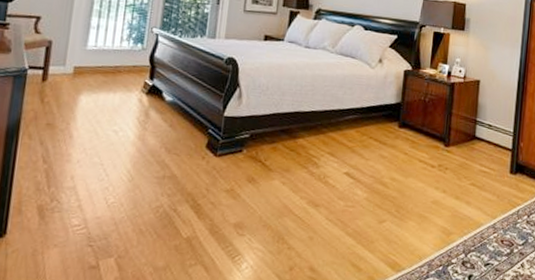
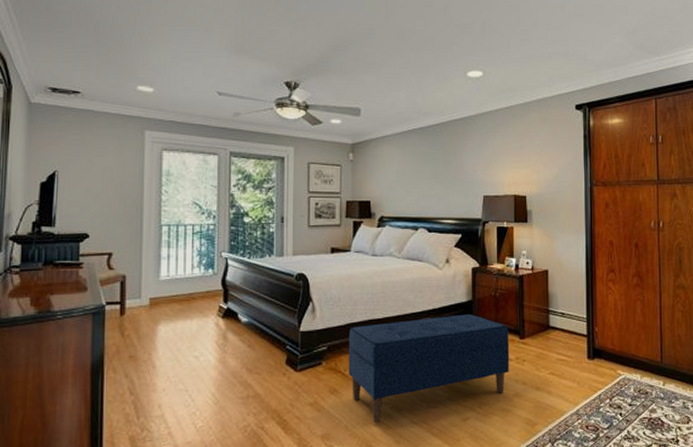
bench: none [268,115,434,217] -> present [348,314,510,424]

